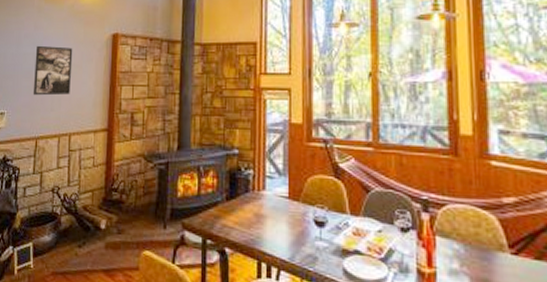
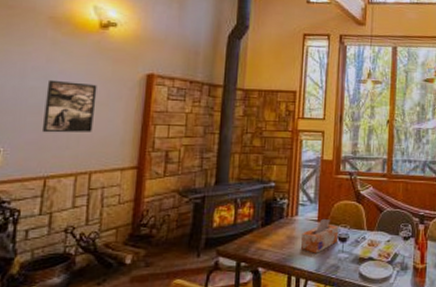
tissue box: none [269,195,315,238] -> present [300,218,339,253]

